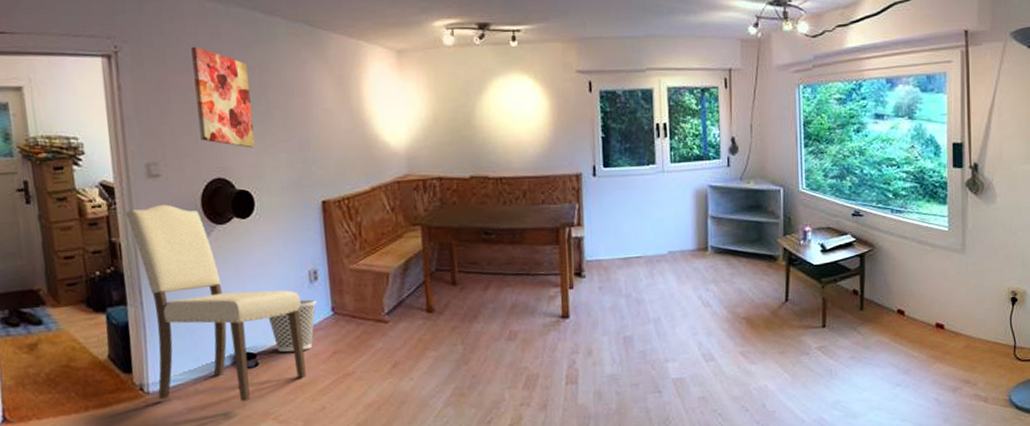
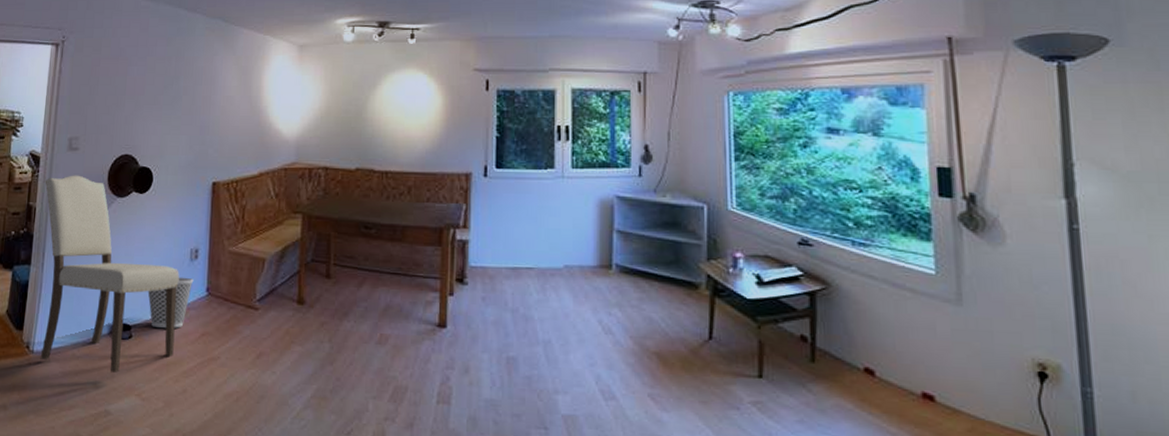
wall art: present [191,46,255,148] -> none [117,38,166,129]

